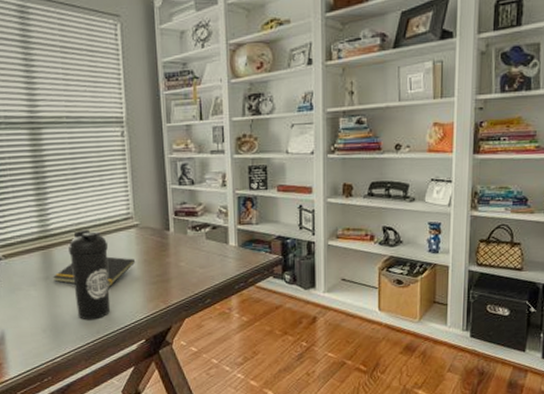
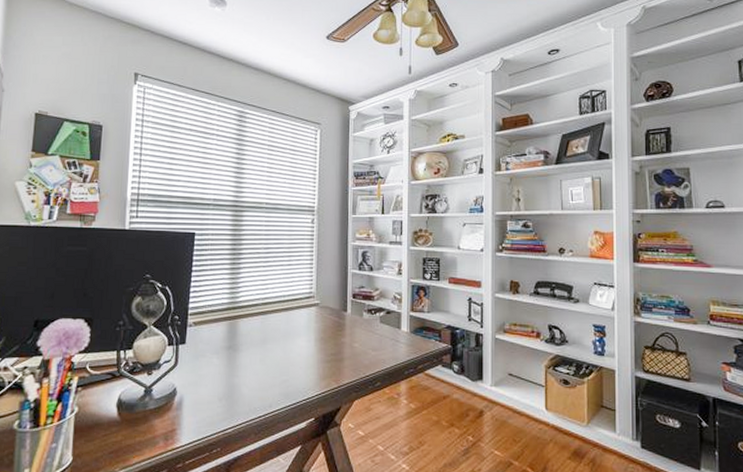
notepad: present [52,256,136,287] -> none [235,331,313,361]
water bottle: present [68,229,111,319] -> none [253,304,289,392]

